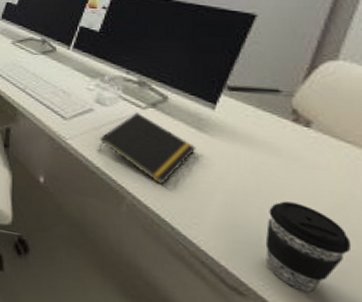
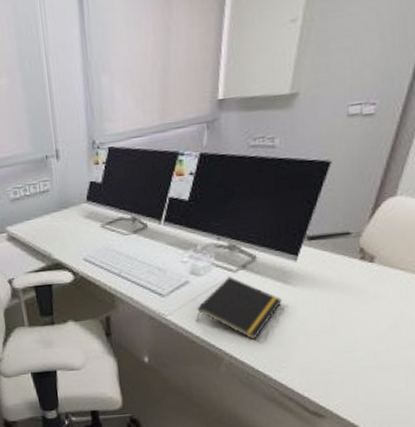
coffee cup: present [265,201,352,292] -> none [338,330,402,401]

